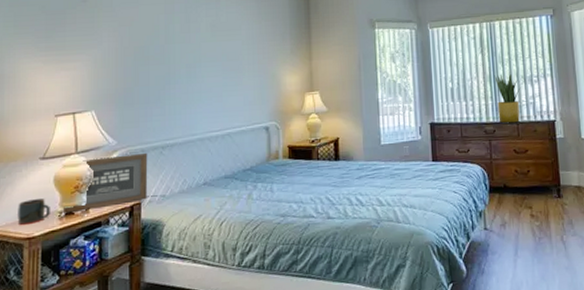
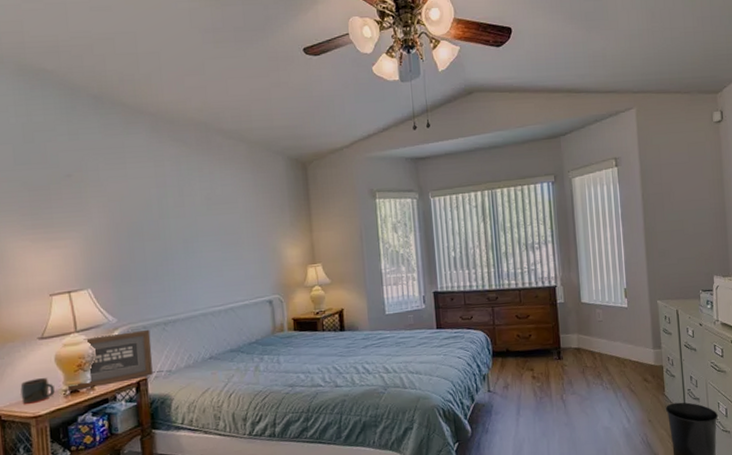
planter: present [494,72,521,124] -> none [496,239,523,290]

